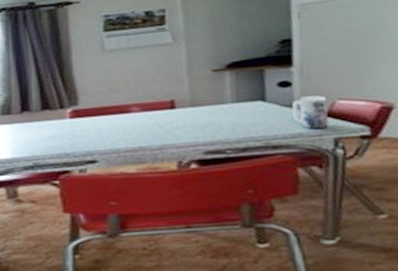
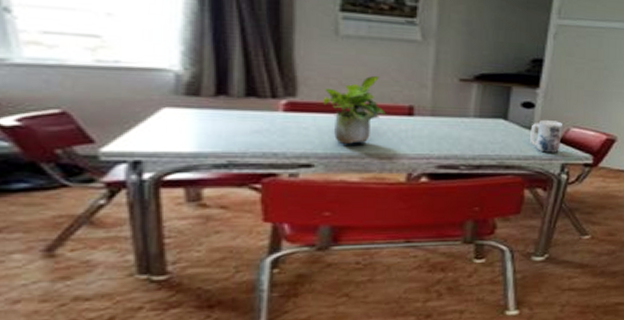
potted plant: none [98,78,152,140] -> present [323,75,387,144]

